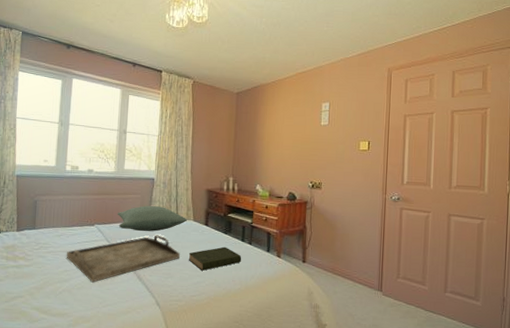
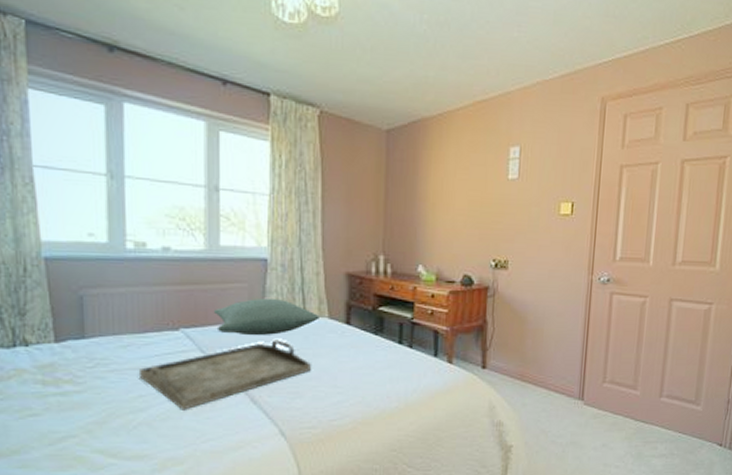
book: present [188,246,242,271] -> none [323,352,399,386]

